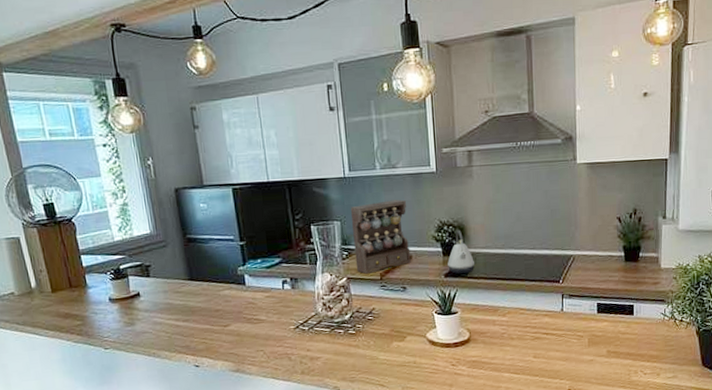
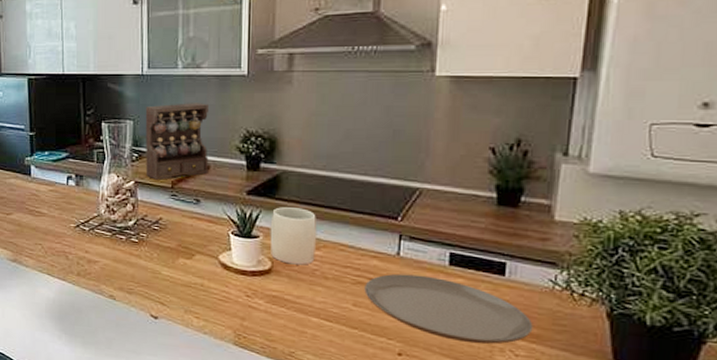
kettle: present [448,230,475,274] -> none [252,142,287,194]
mug: none [465,283,503,332] -> present [269,207,318,265]
plate: none [540,324,654,371] -> present [364,273,533,344]

